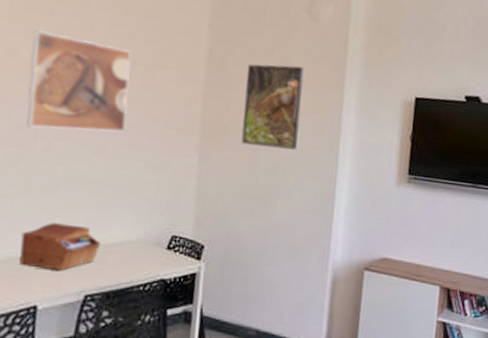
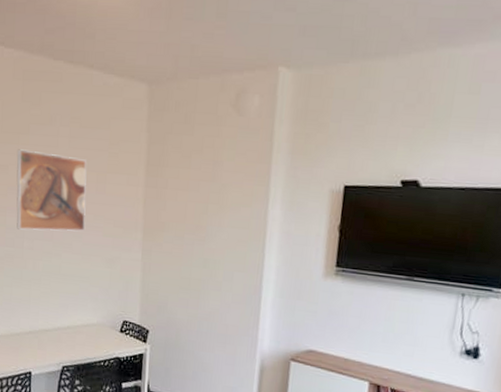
sewing box: present [19,223,101,271] -> none [18,307,72,346]
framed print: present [241,64,305,150] -> none [176,161,232,244]

